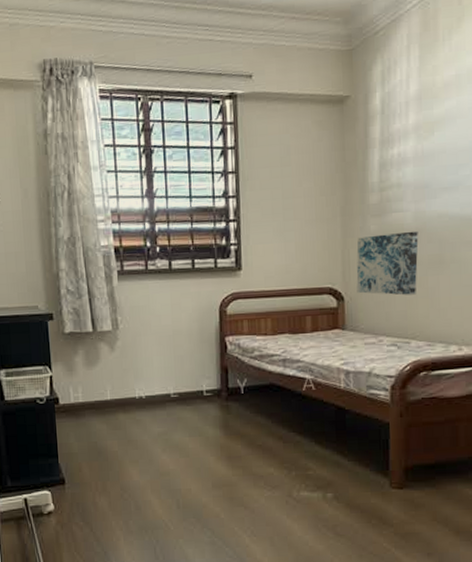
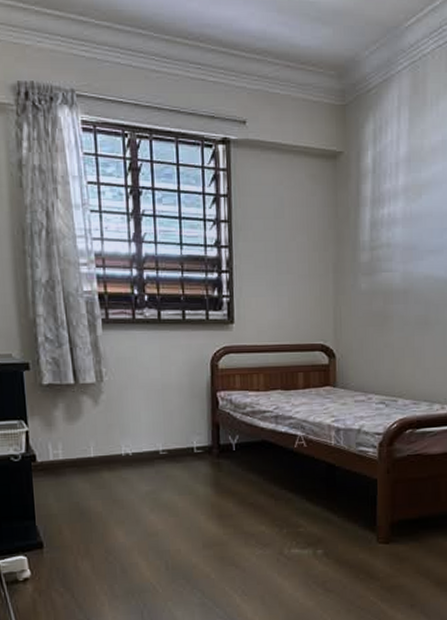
wall art: present [356,231,419,296] -> none [347,291,406,354]

